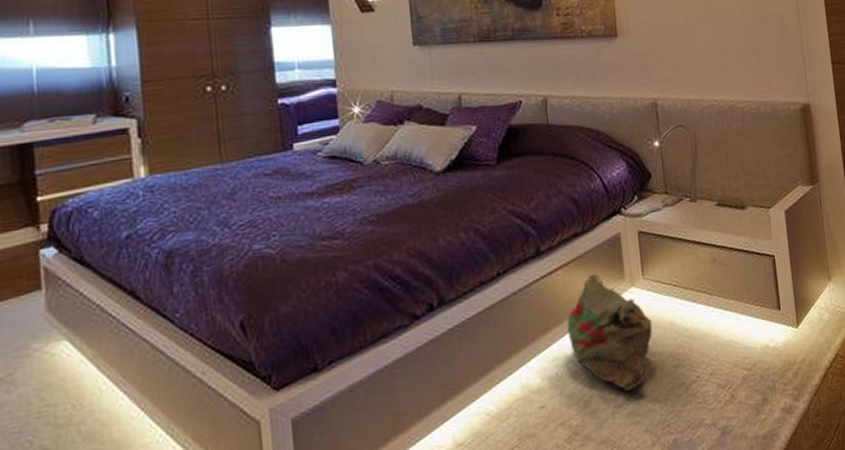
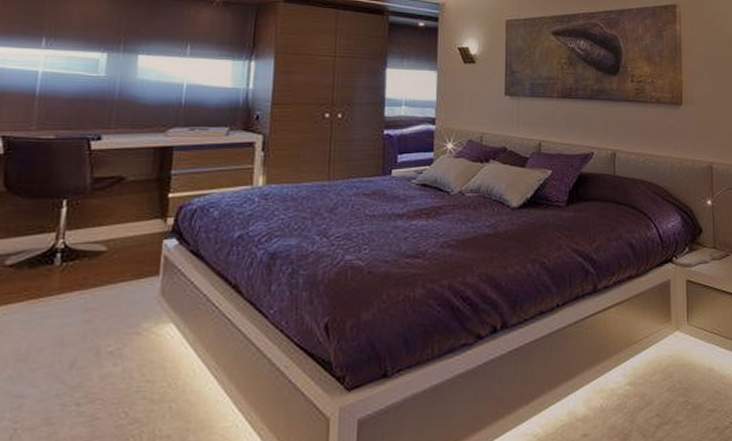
bag: present [567,274,653,392] -> none [614,316,693,430]

